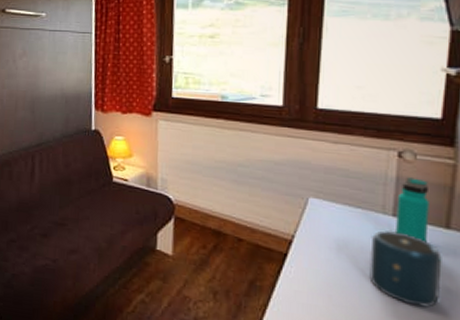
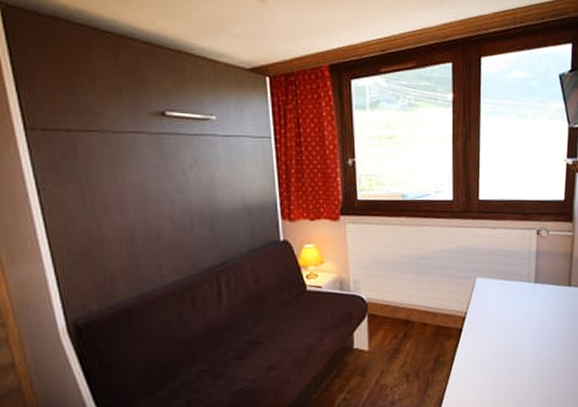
speaker: present [369,230,442,307] -> none [521,294,567,350]
water bottle: present [396,177,429,243] -> none [537,250,558,300]

